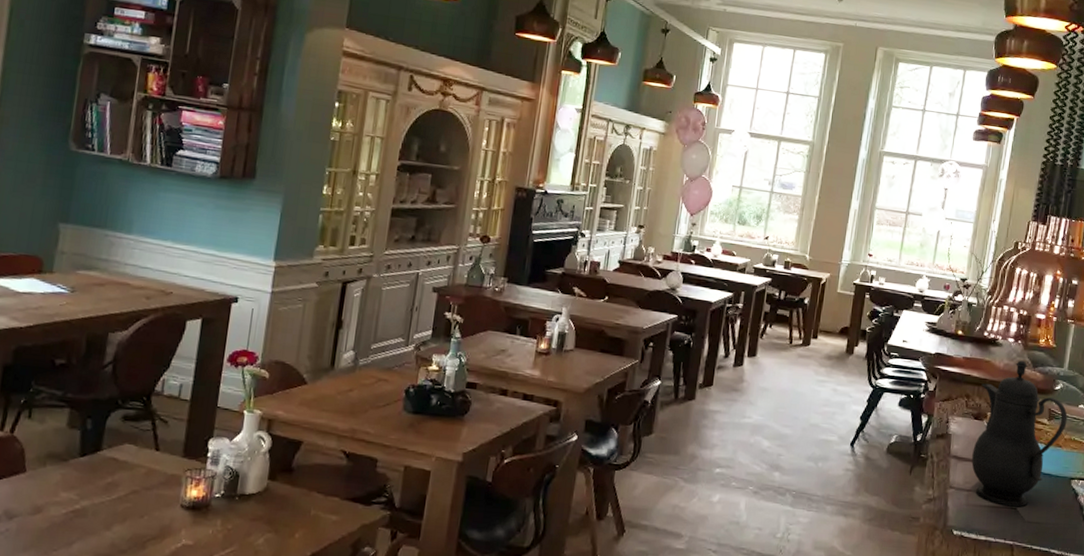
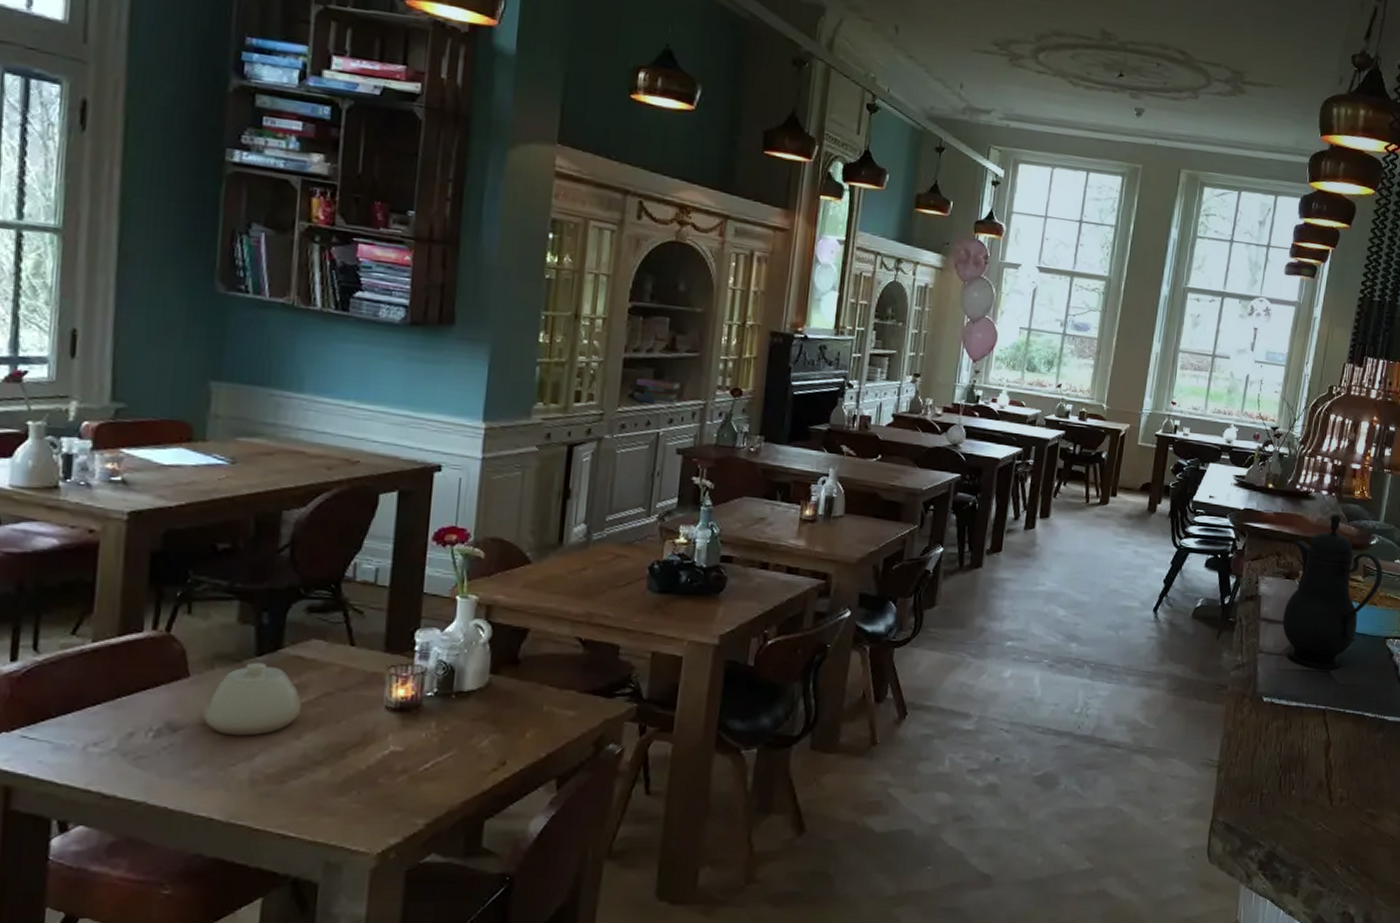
sugar bowl: none [34,461,114,526] -> present [203,662,303,736]
books: none [398,224,438,251] -> present [633,376,680,407]

